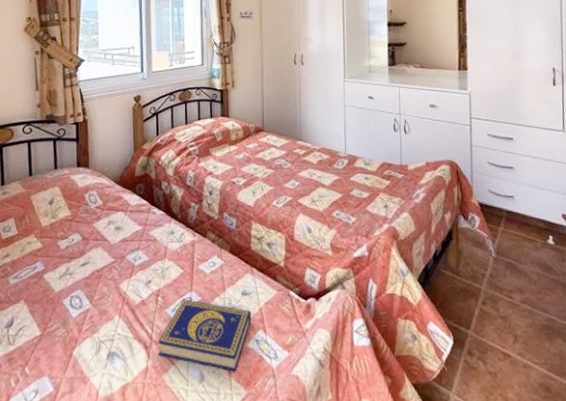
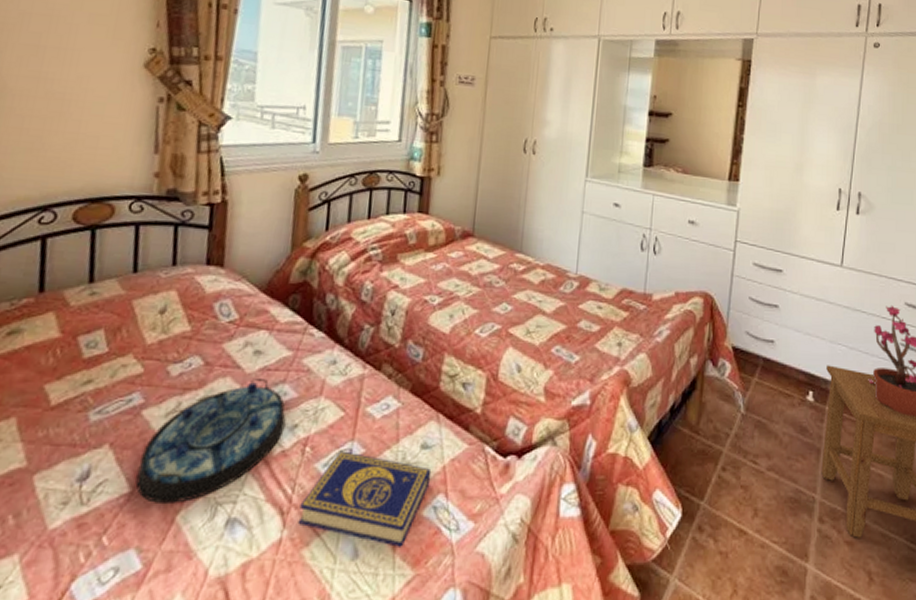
serving tray: none [44,247,142,342] -> present [135,377,286,503]

